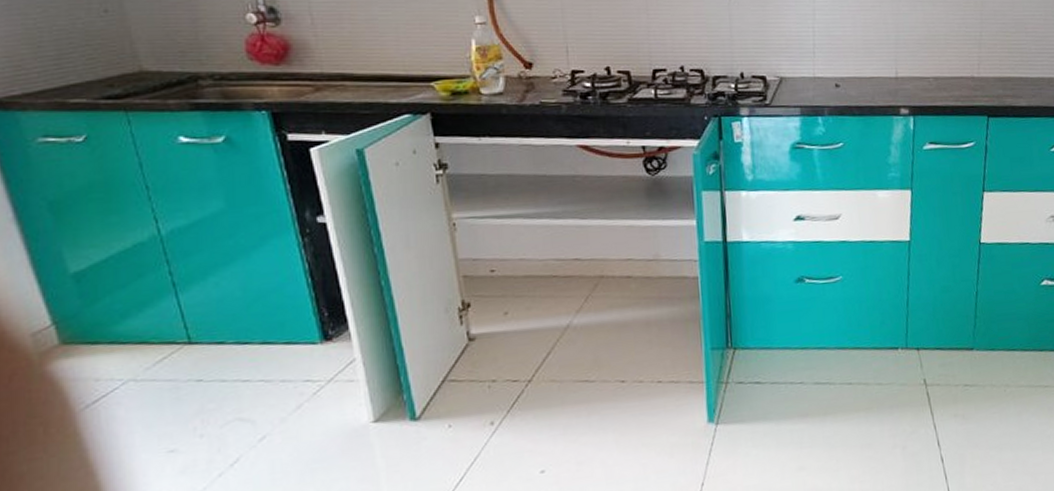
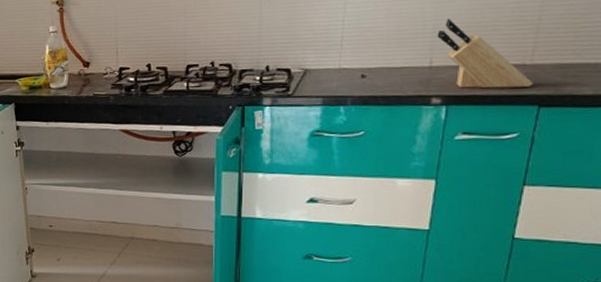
knife block: none [899,30,981,100] -> present [437,18,533,89]

